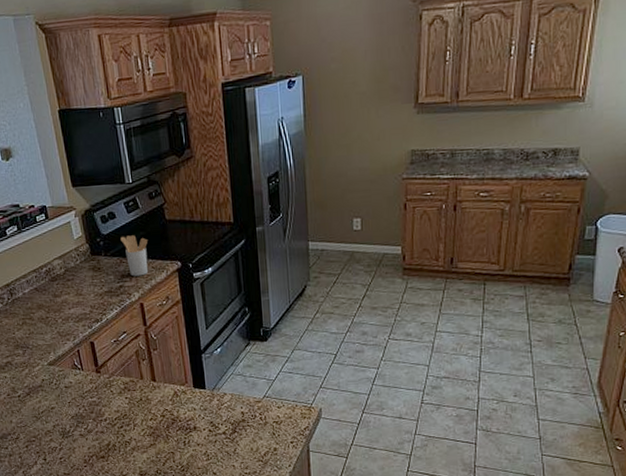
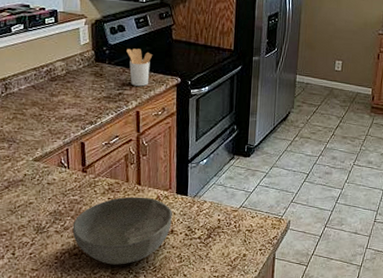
bowl: none [95,393,194,466] -> present [72,196,173,265]

